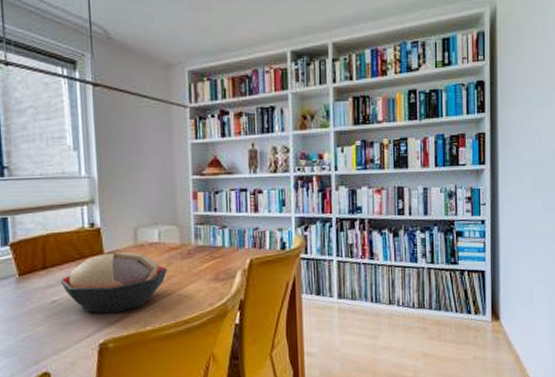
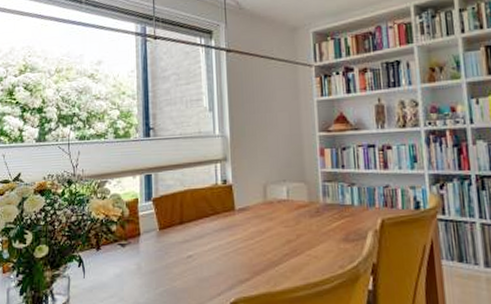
decorative bowl: present [60,251,167,314] -> none [195,208,296,272]

